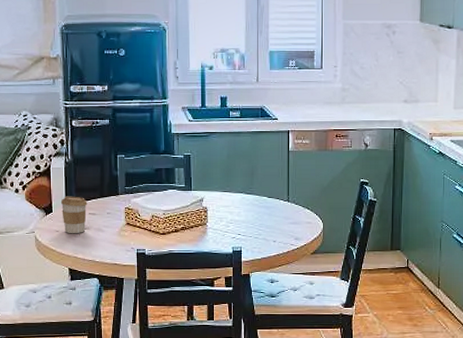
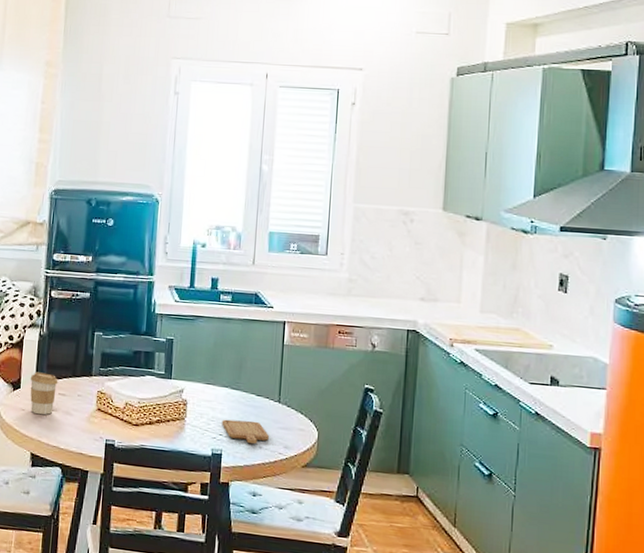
chopping board: none [239,219,281,239] -> present [221,419,269,444]

